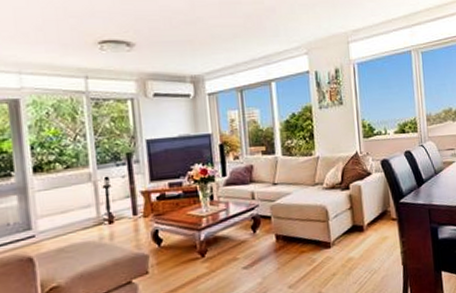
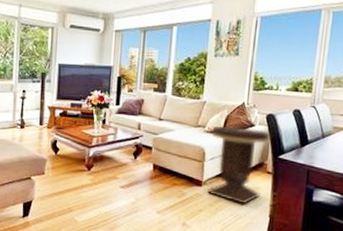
side table: none [331,176,390,258] -> present [206,126,270,204]

